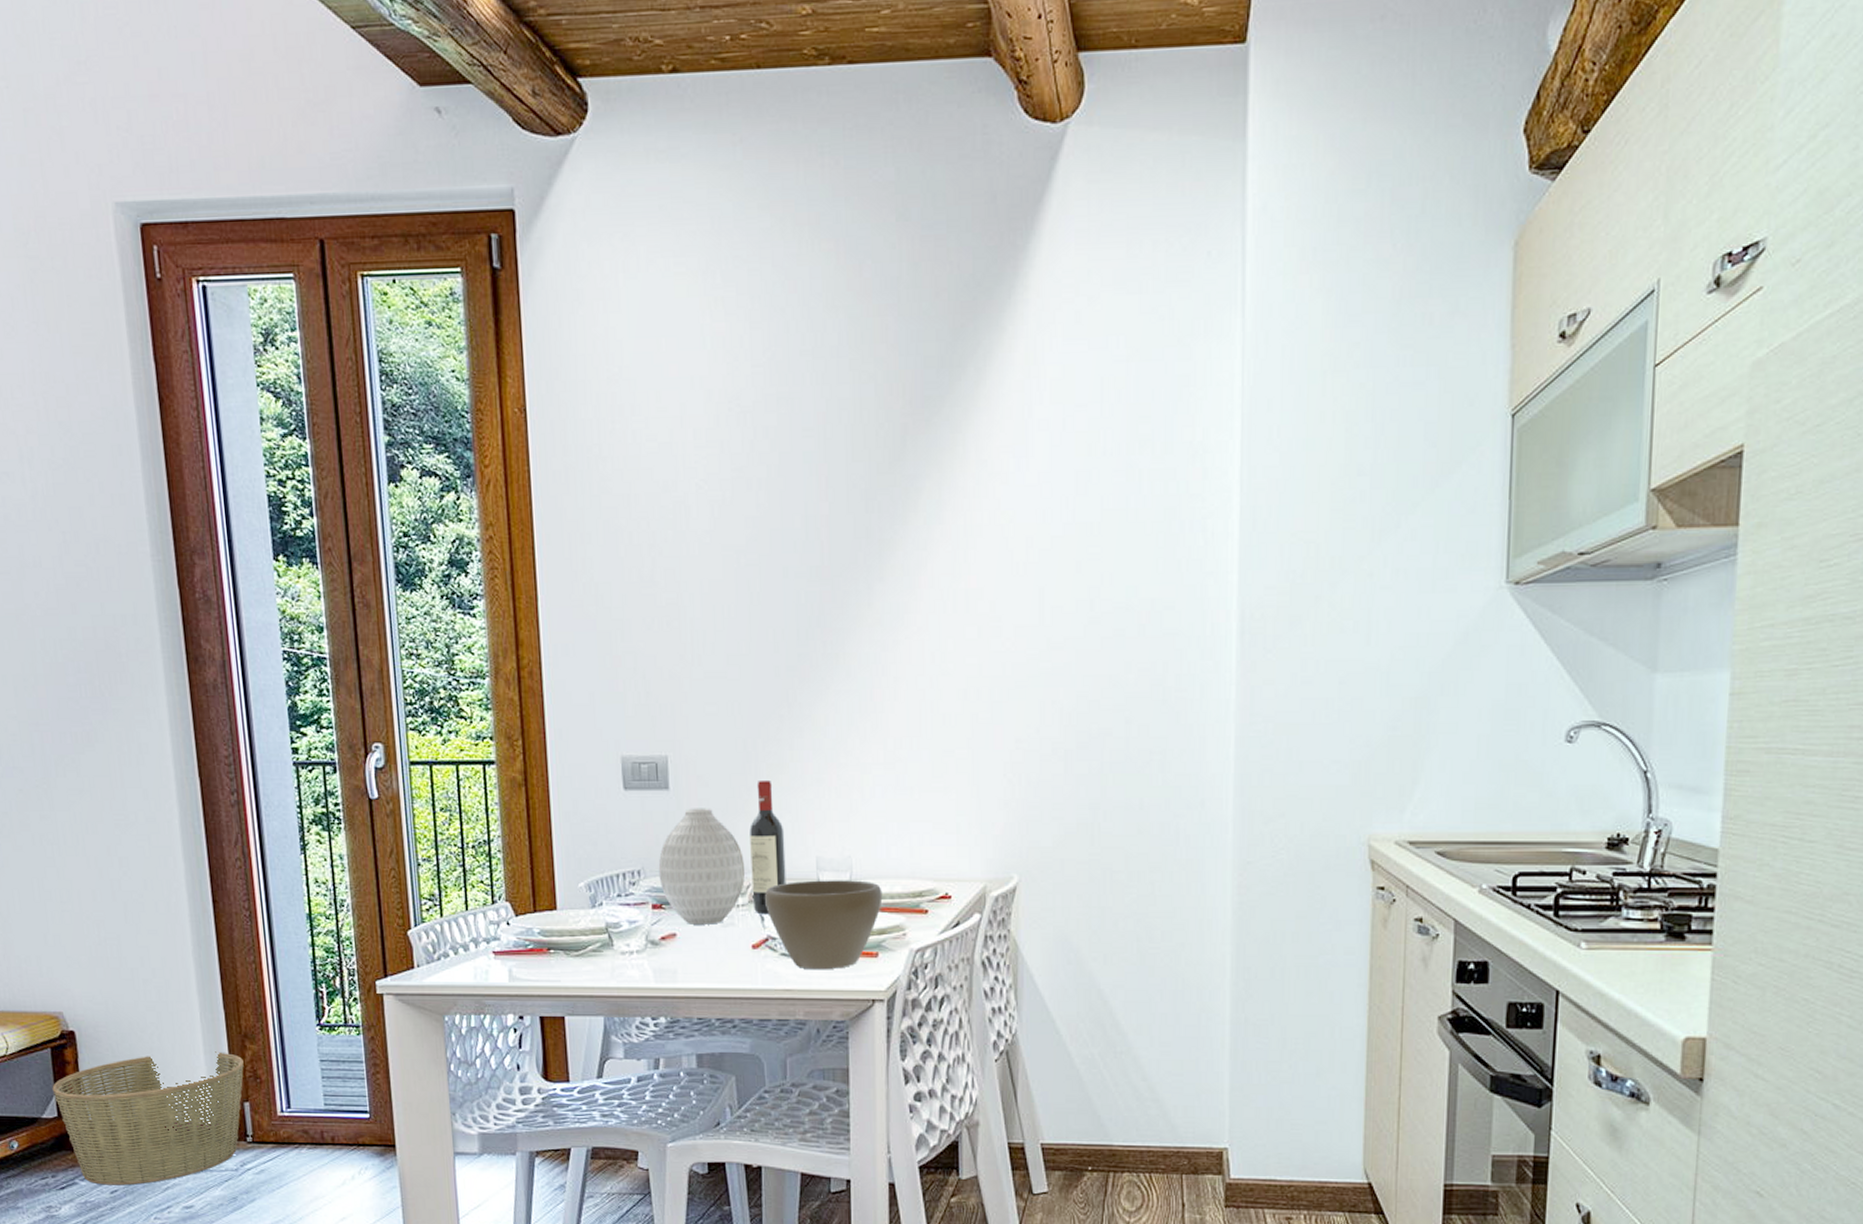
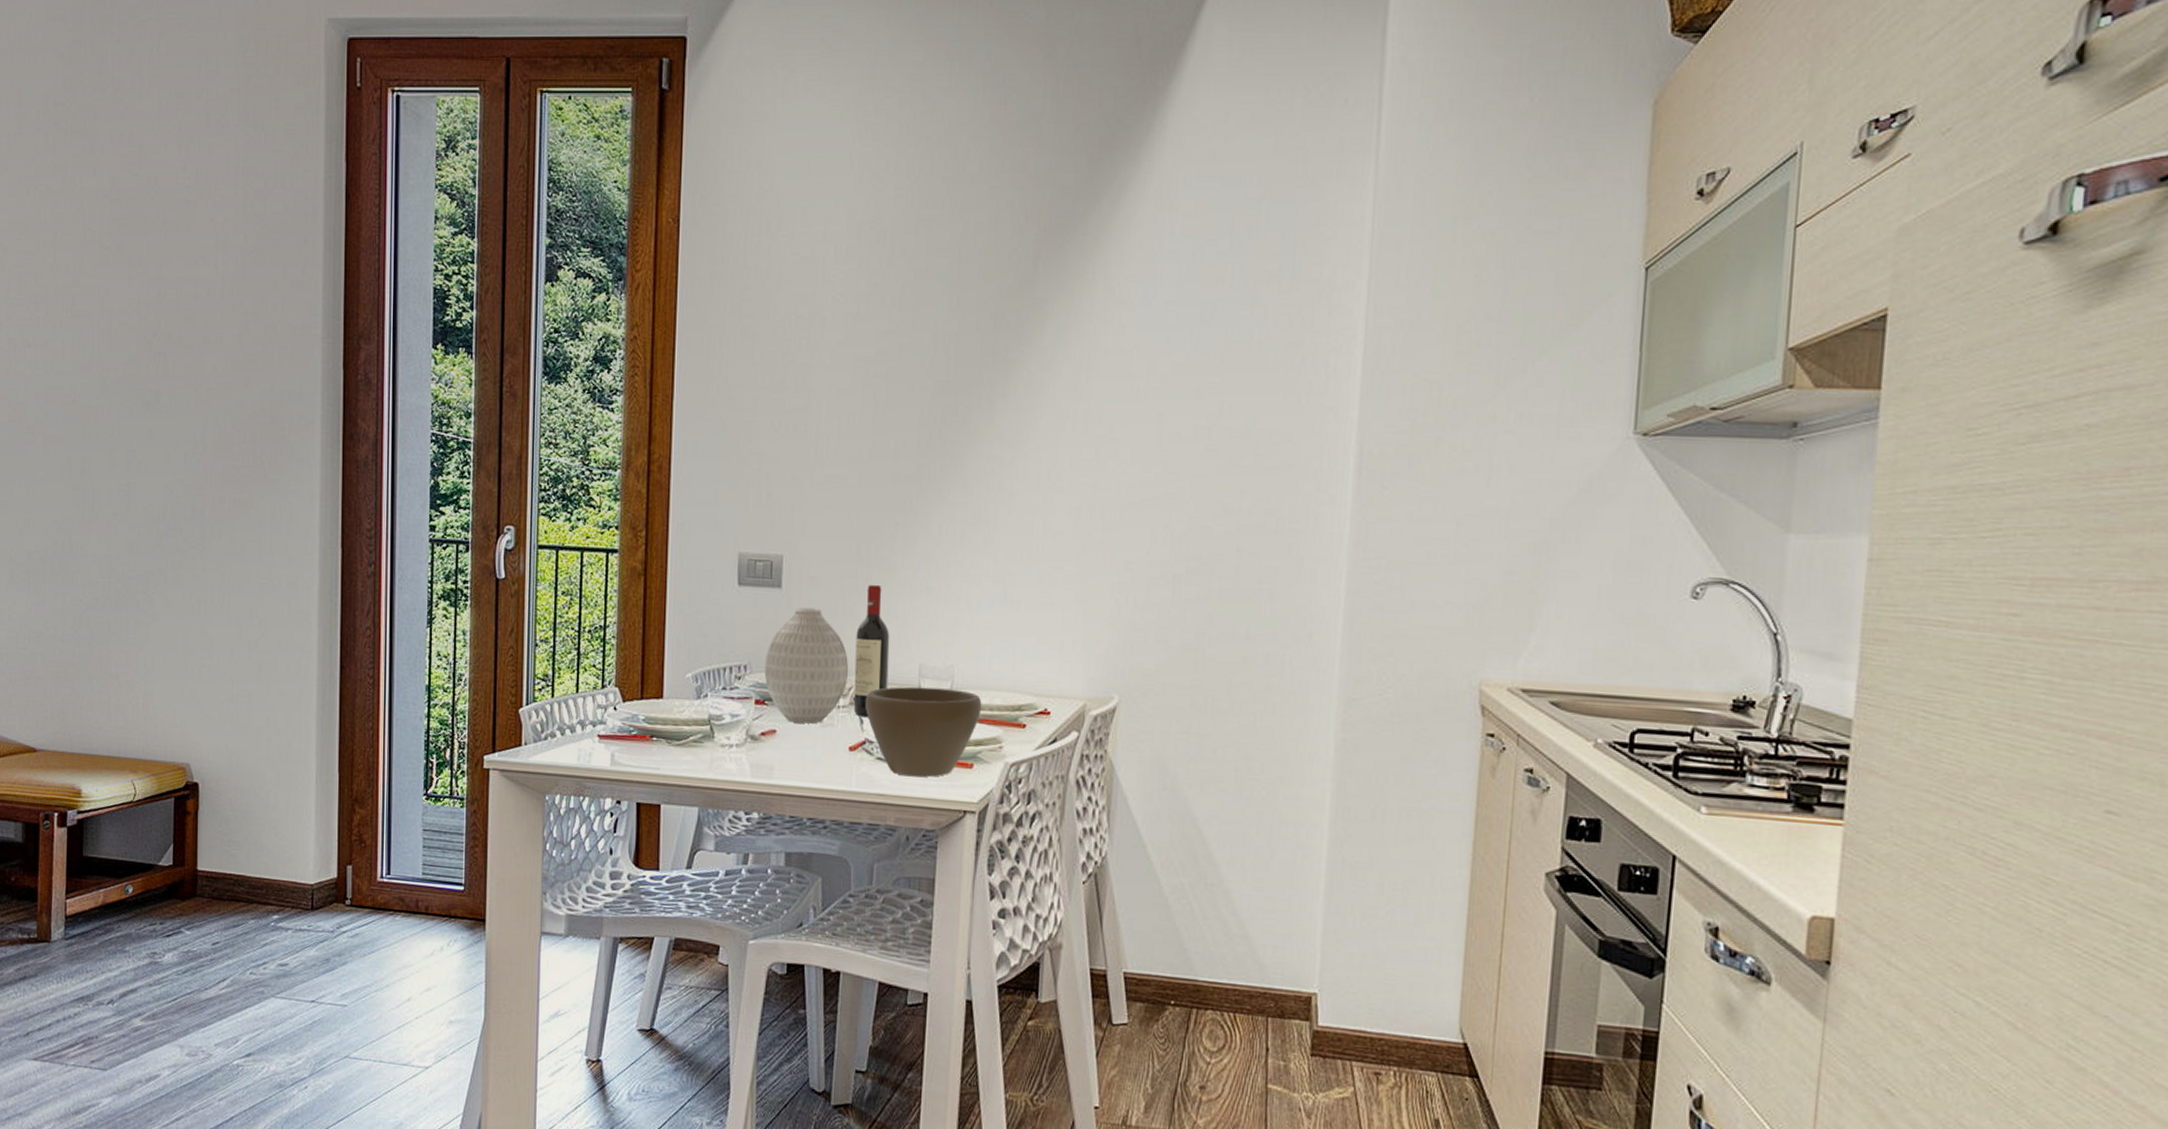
basket: present [52,1051,244,1186] -> none [171,812,351,938]

